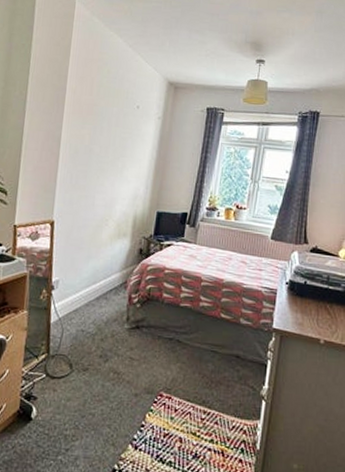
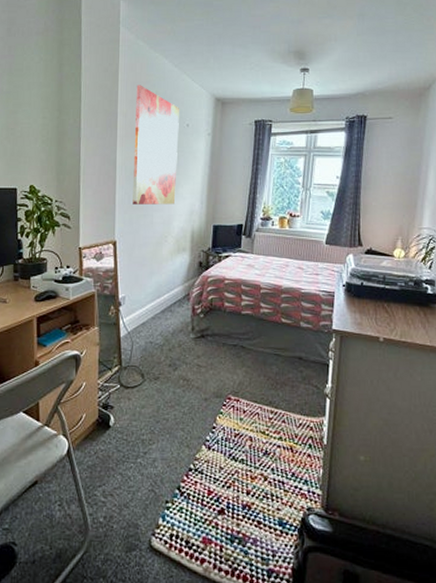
wall art: none [74,62,131,187] -> present [133,85,179,205]

